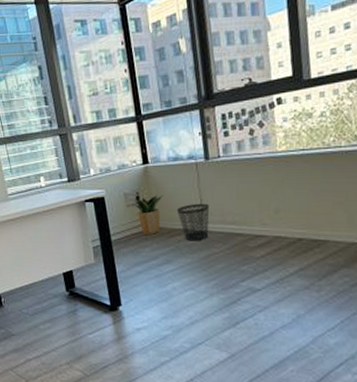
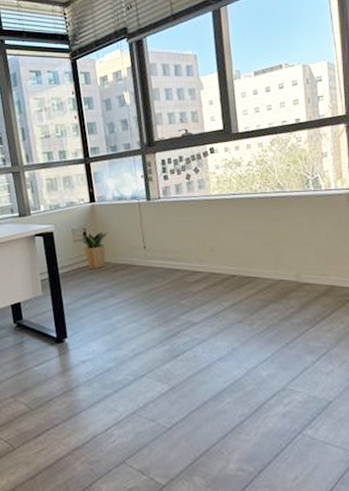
wastebasket: present [176,203,209,241] -> none [120,240,151,276]

